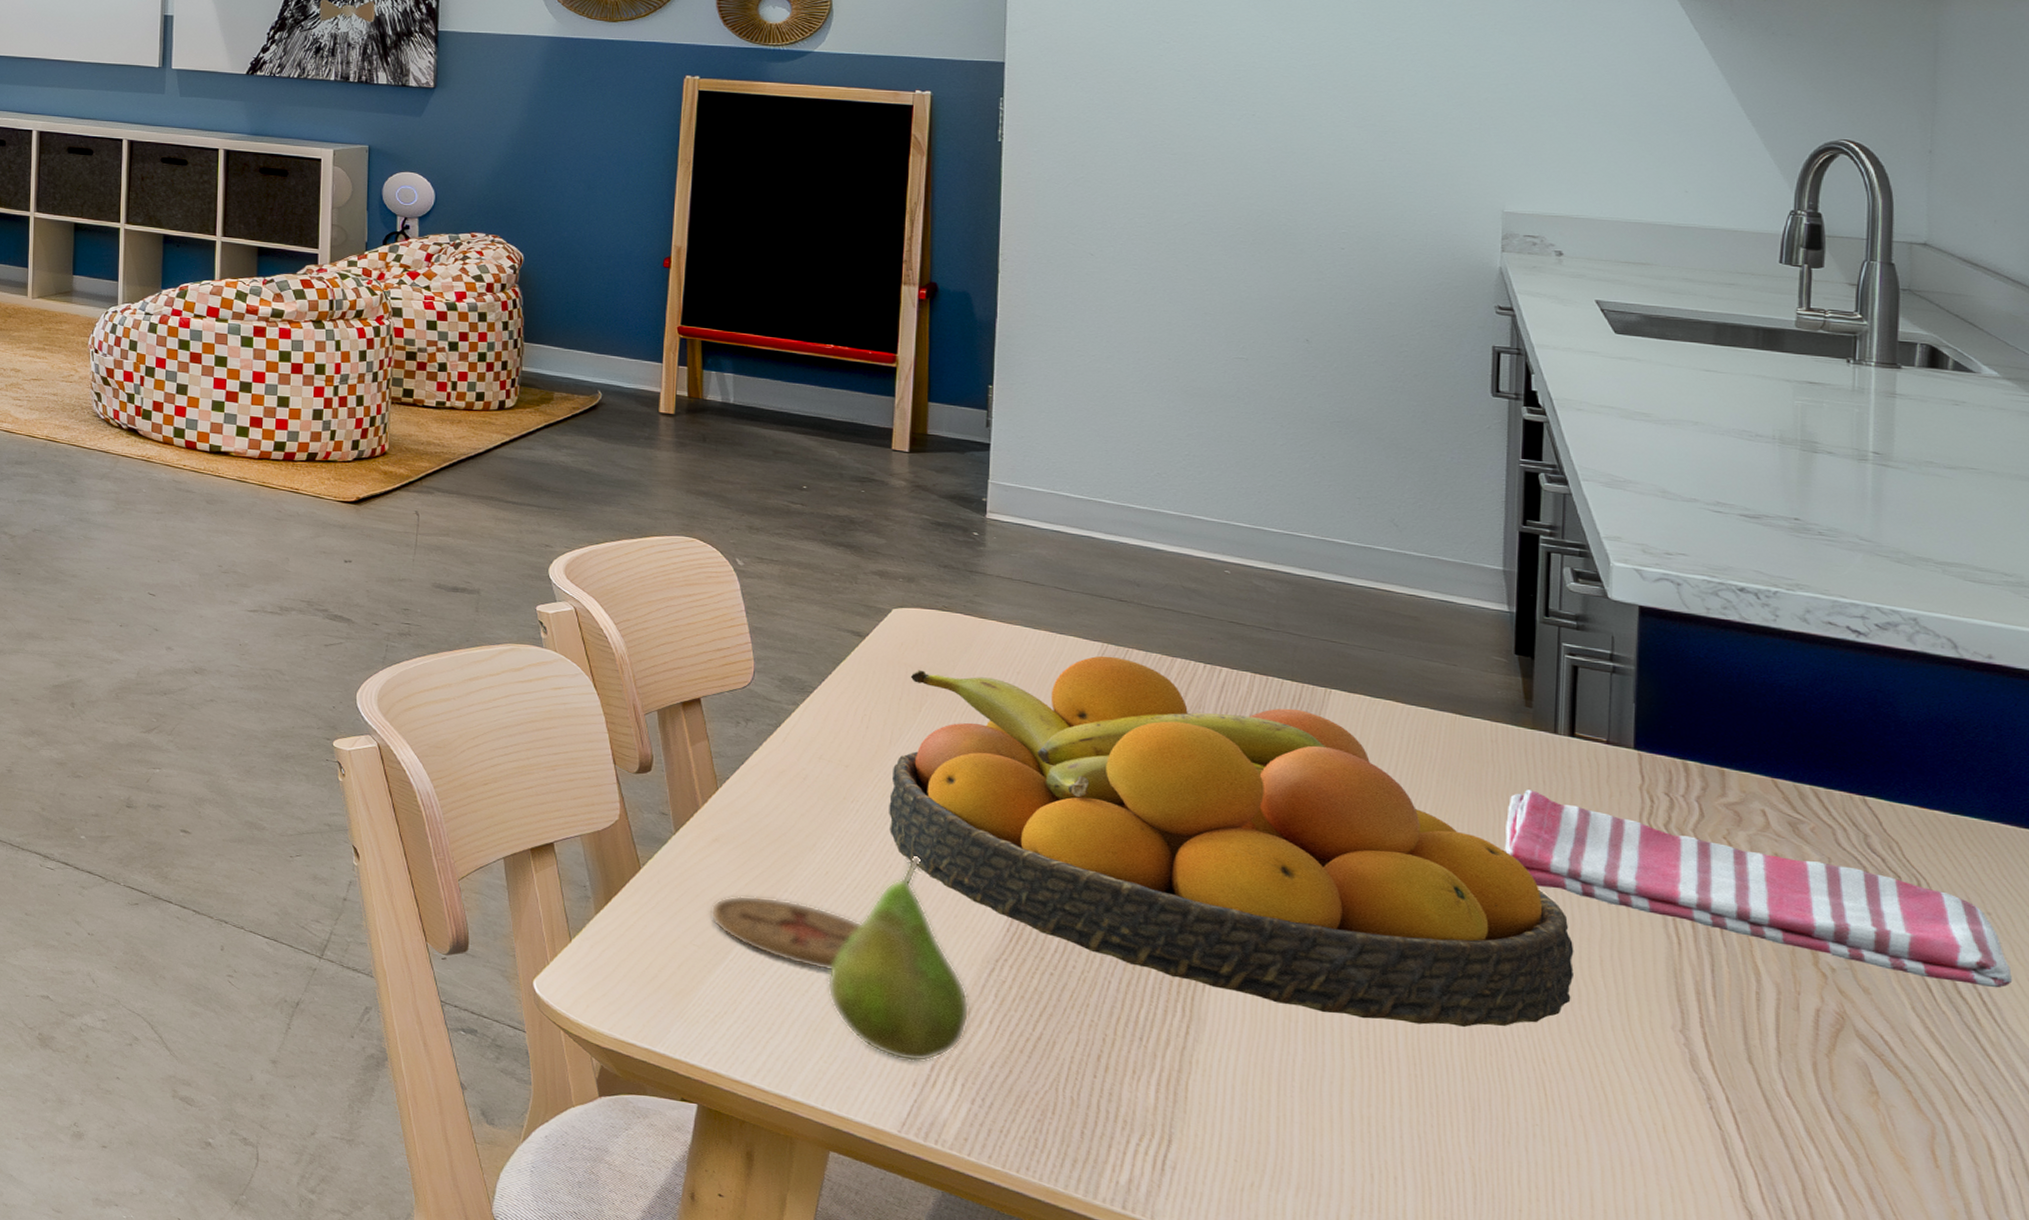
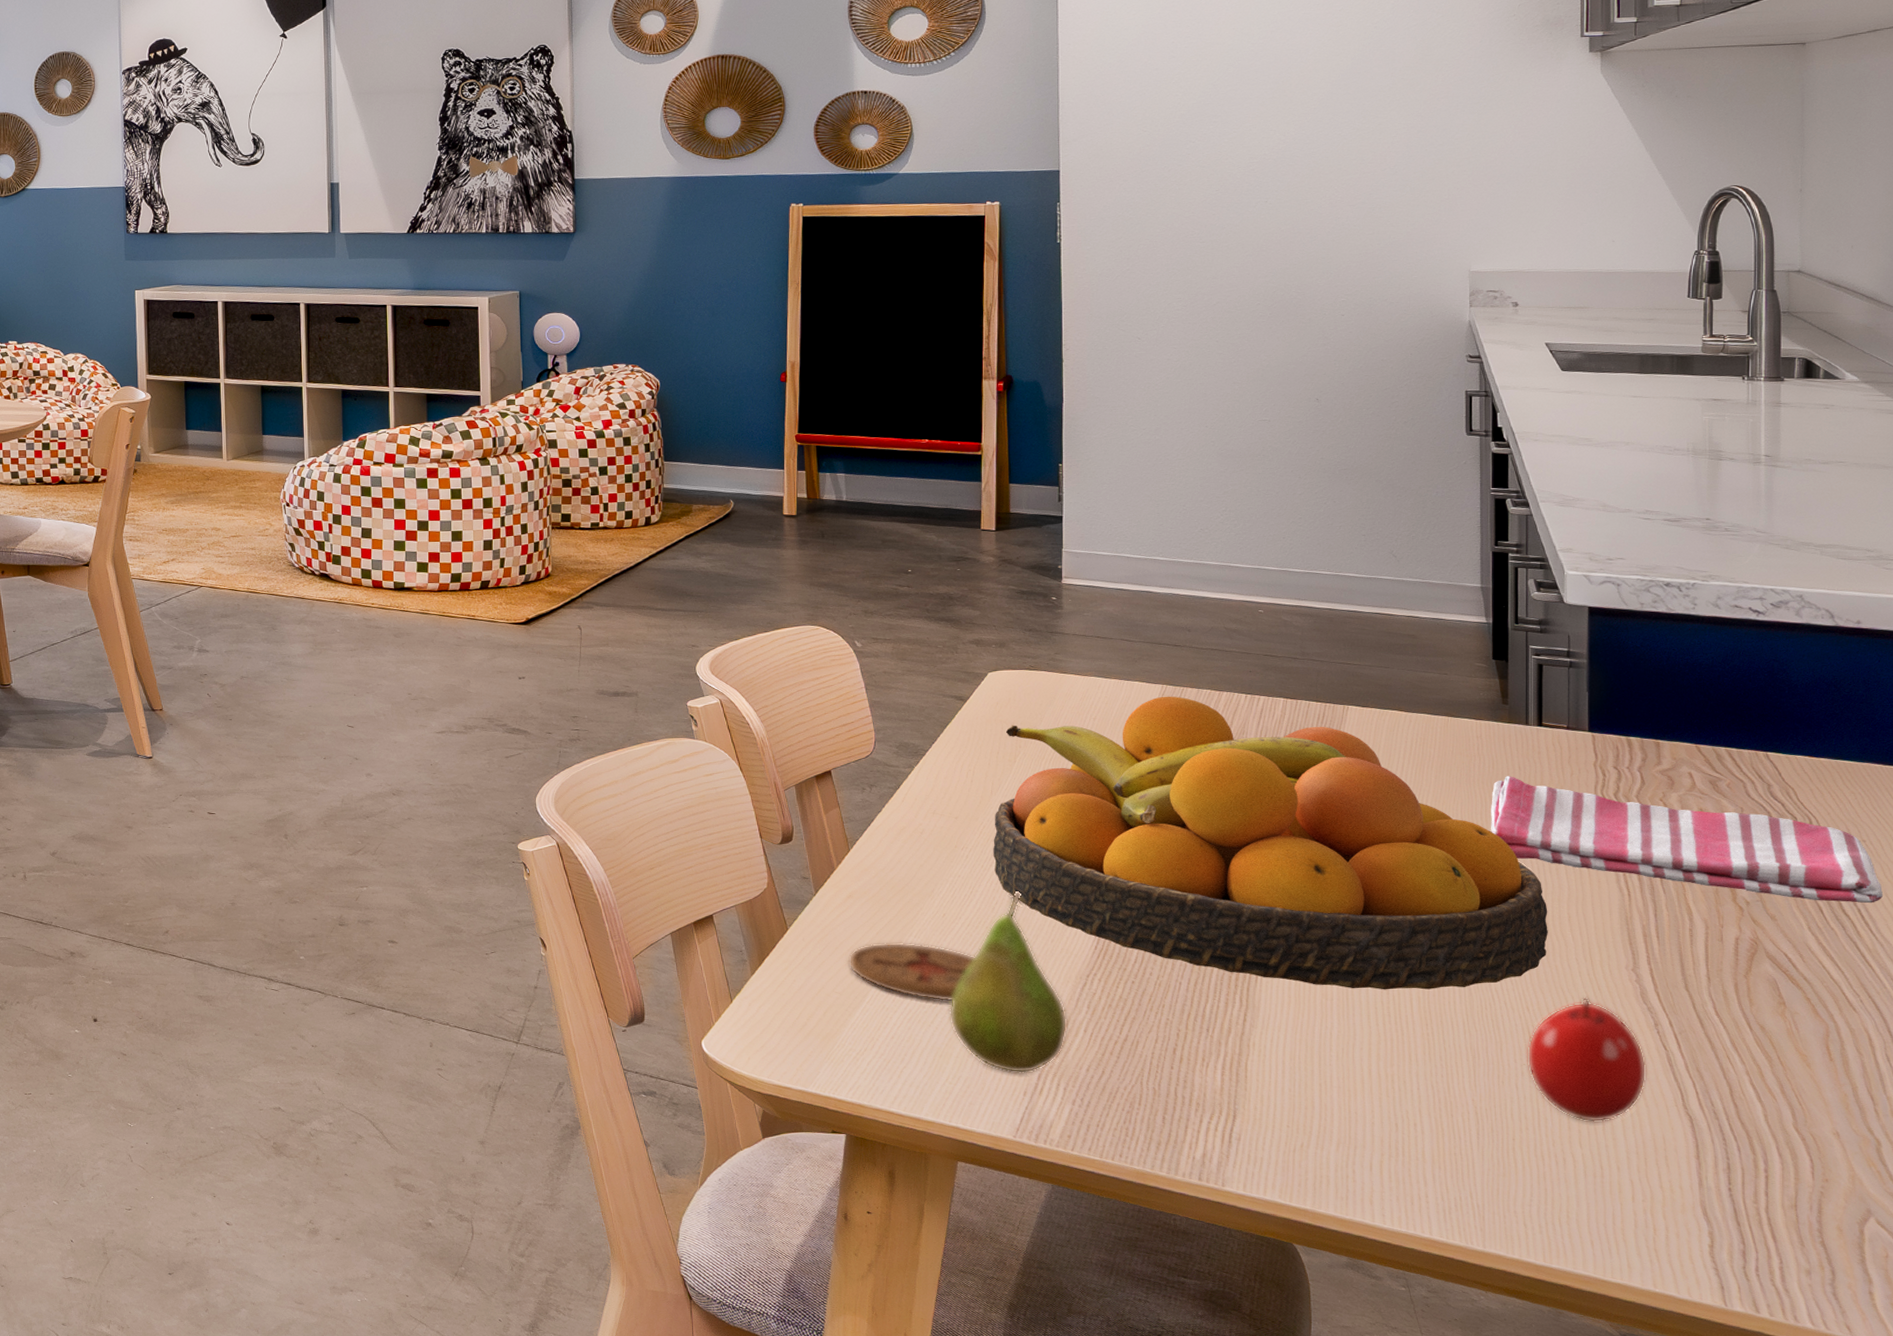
apple: none [1541,1056,1695,1204] -> present [1527,998,1647,1123]

